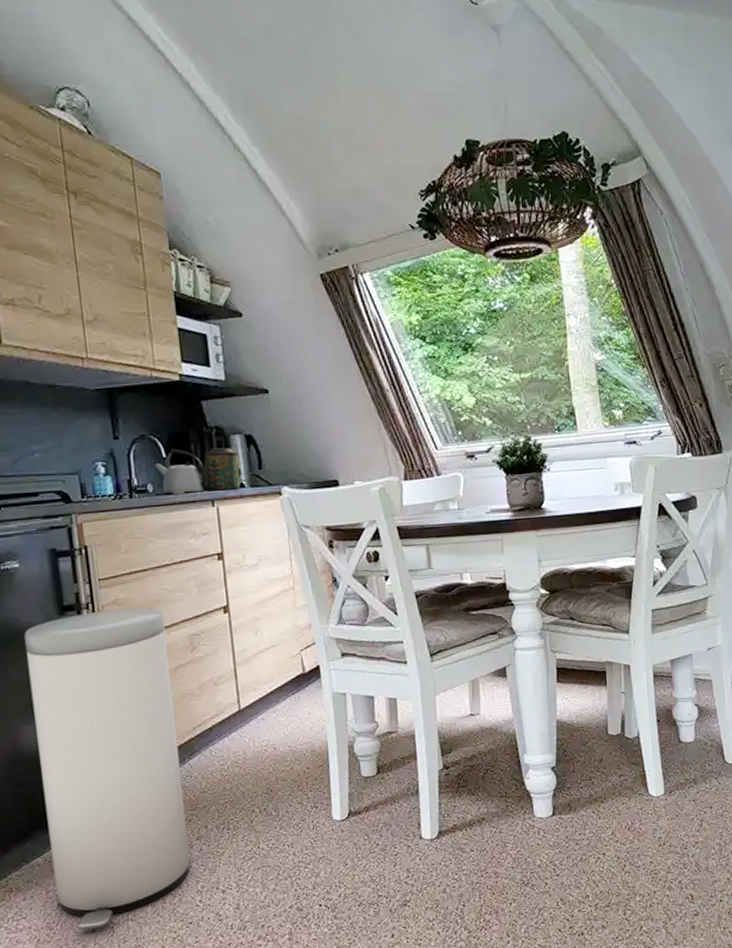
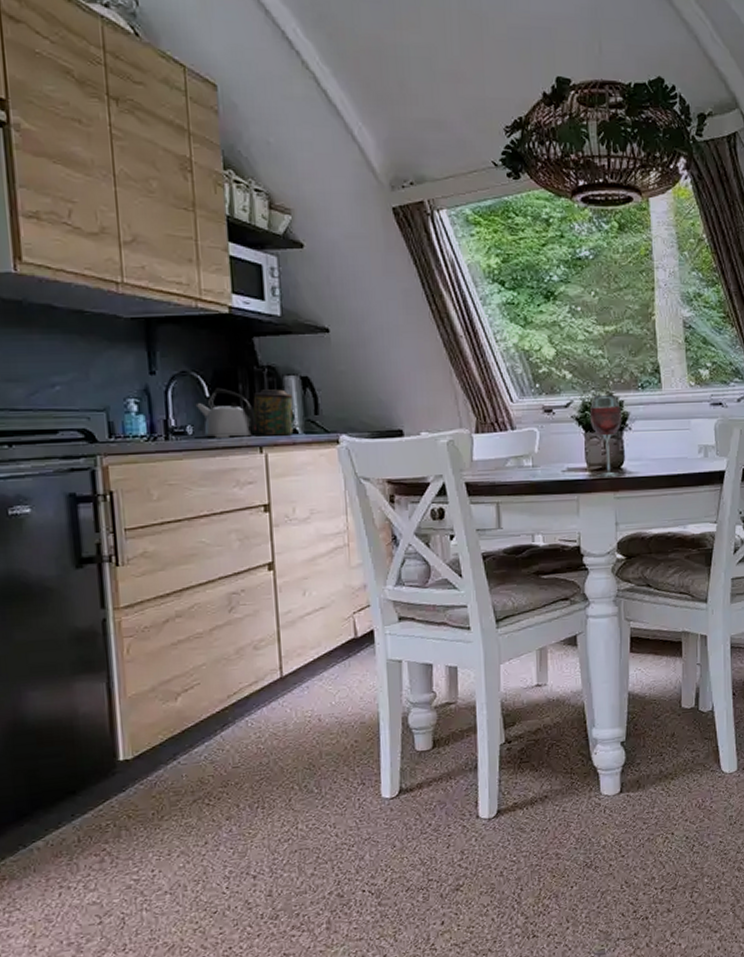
pedal bin: present [24,607,191,930] -> none [32,561,218,922]
wineglass: none [509,437,543,519] -> present [589,394,623,479]

